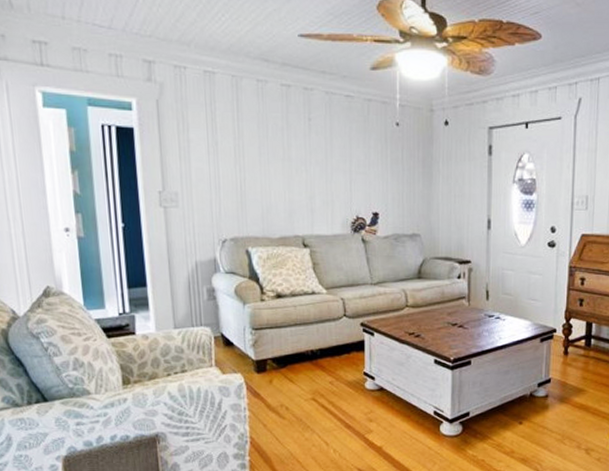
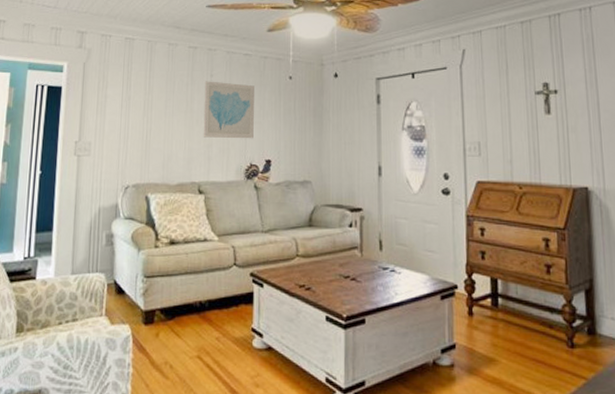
wall art: none [302,125,359,191] -> present [203,81,254,139]

